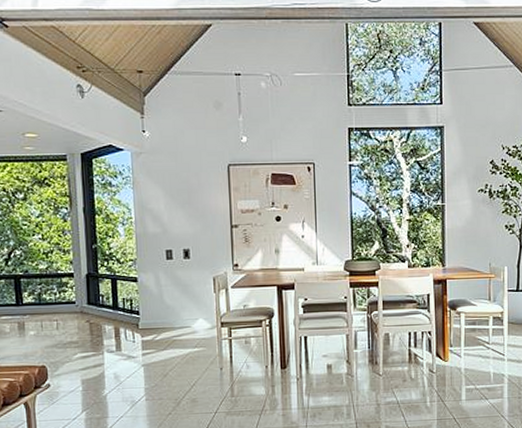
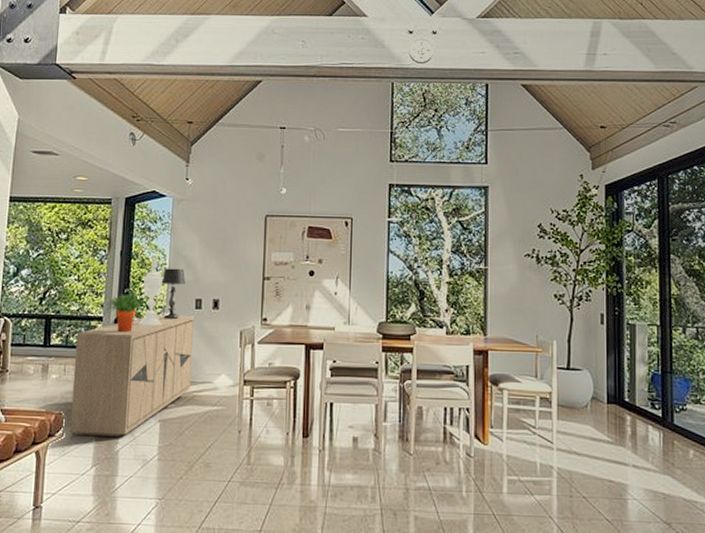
sideboard: none [48,267,170,385] -> present [69,315,194,437]
potted plant: none [74,249,118,286] -> present [105,294,148,332]
decorative urn: none [109,214,135,279] -> present [138,259,164,326]
table lamp: none [129,221,153,272] -> present [161,268,185,320]

